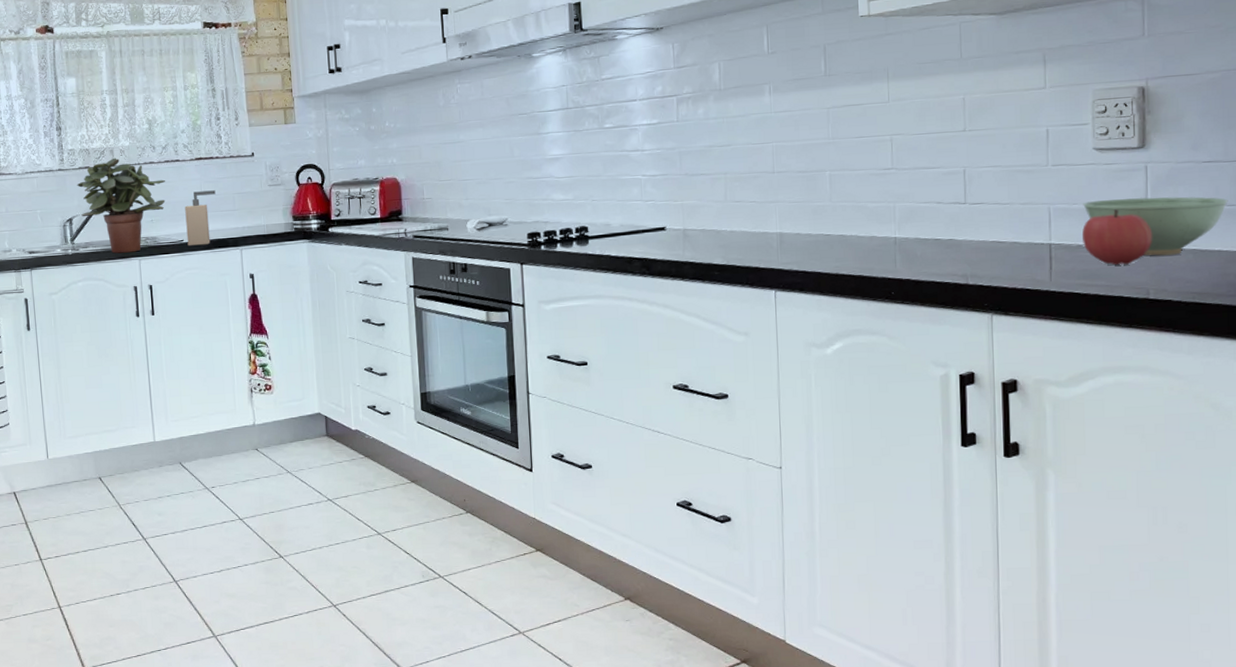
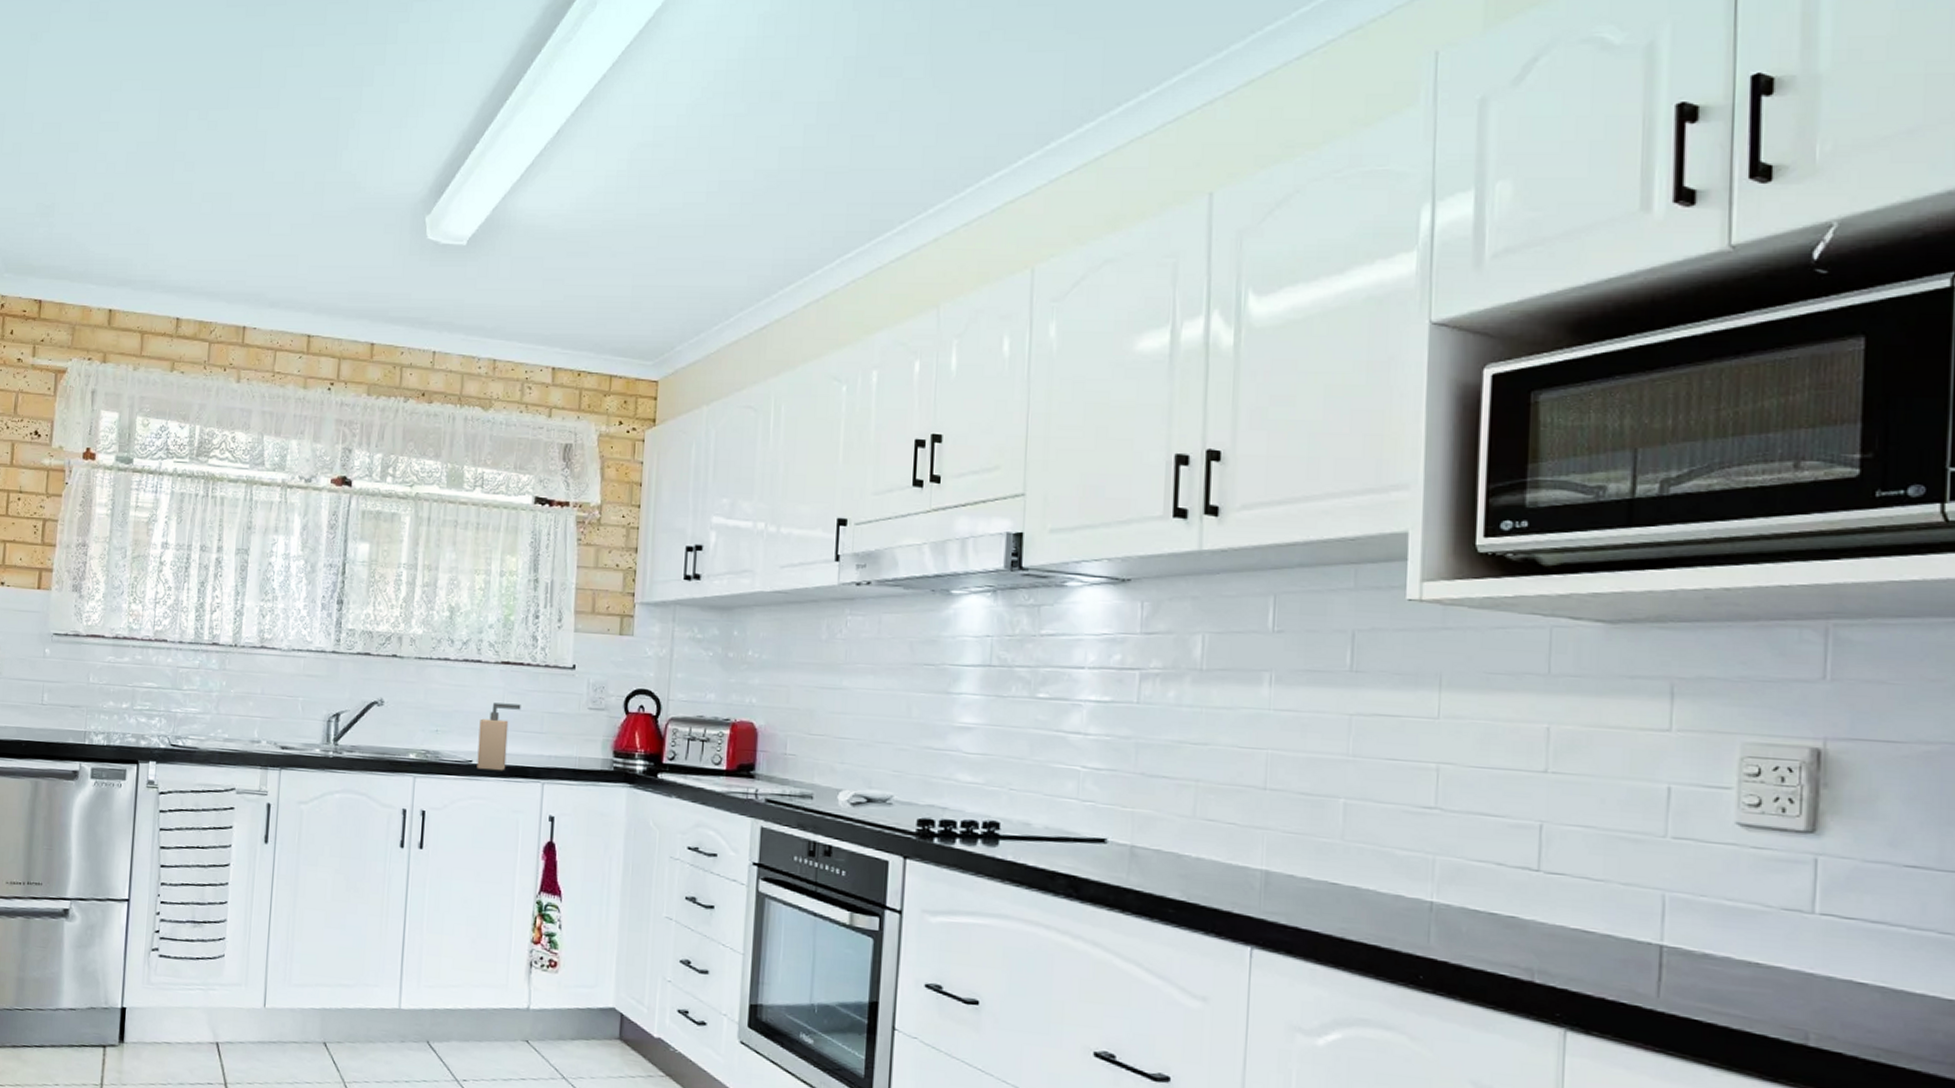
potted plant: present [77,157,166,254] -> none [351,646,460,767]
fruit: present [1082,209,1152,266] -> none [1711,912,1818,993]
bowl: present [1083,197,1228,256] -> none [1715,895,1941,991]

